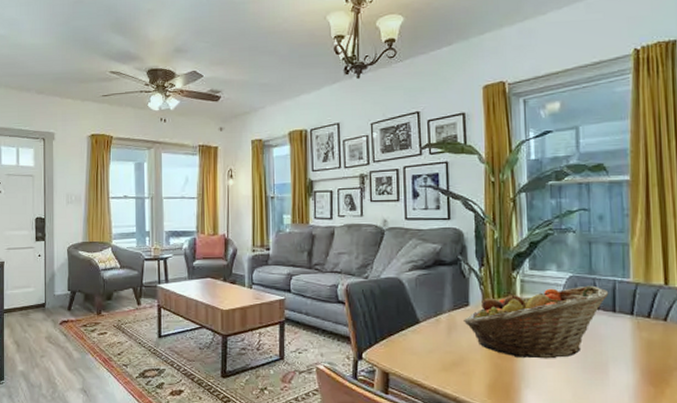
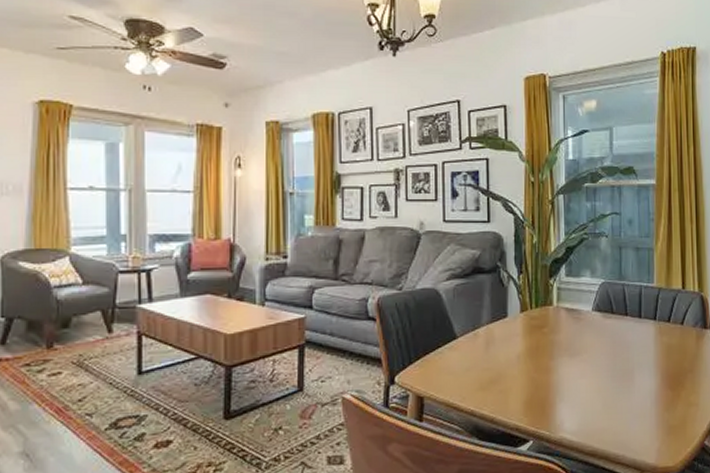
fruit basket: present [464,285,609,359] -> none [502,291,636,371]

